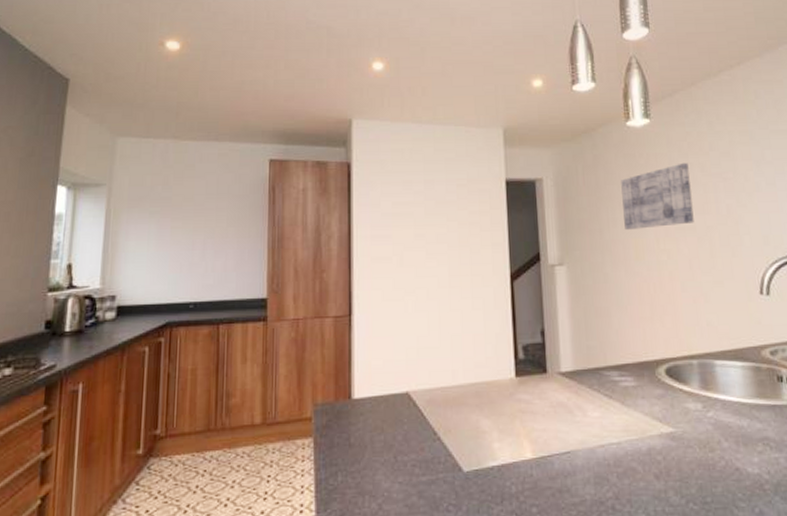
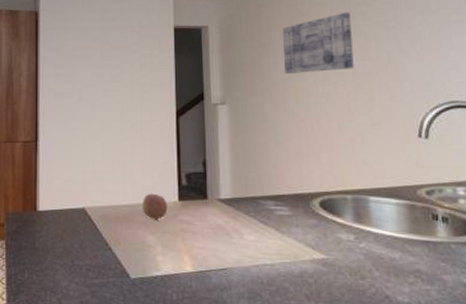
fruit: none [475,370,504,401] -> present [142,193,168,220]

